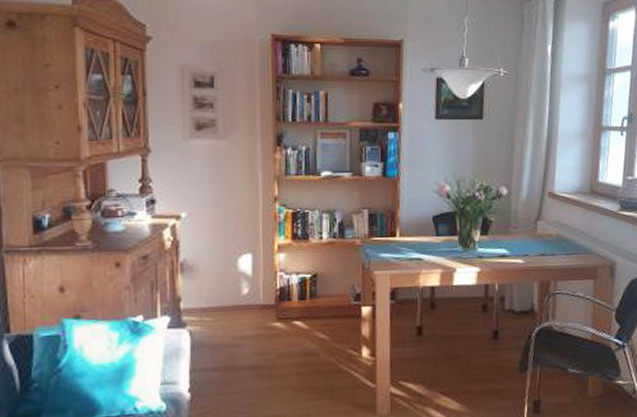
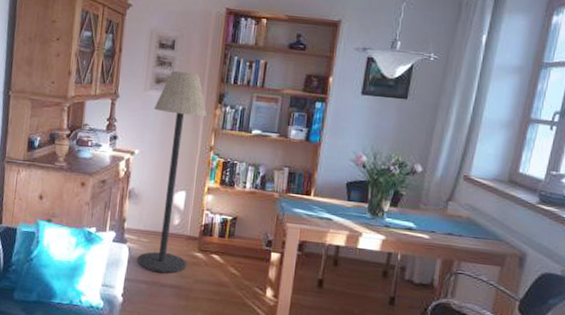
floor lamp: none [197,112,266,355] -> present [136,70,207,273]

